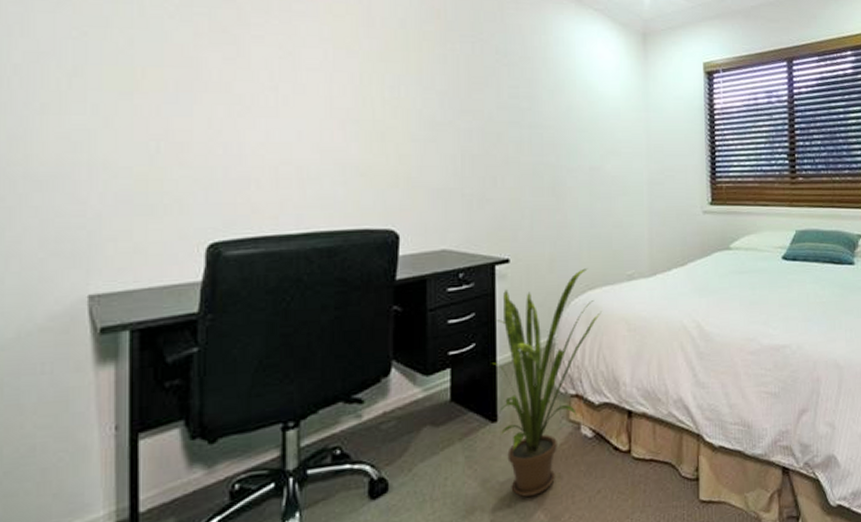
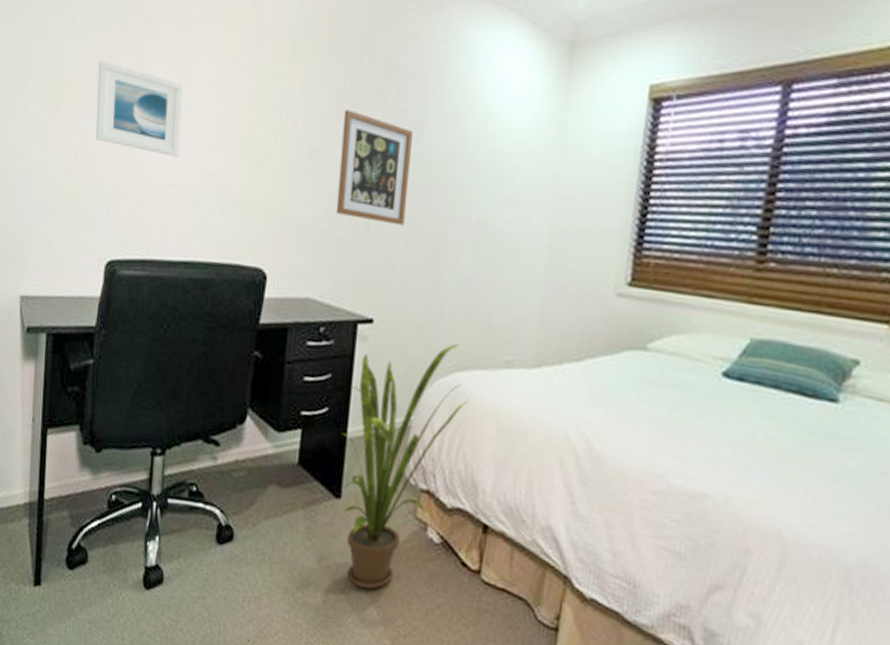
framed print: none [182,48,289,136] -> present [96,59,183,156]
wall art: none [461,87,528,179] -> present [335,109,414,226]

